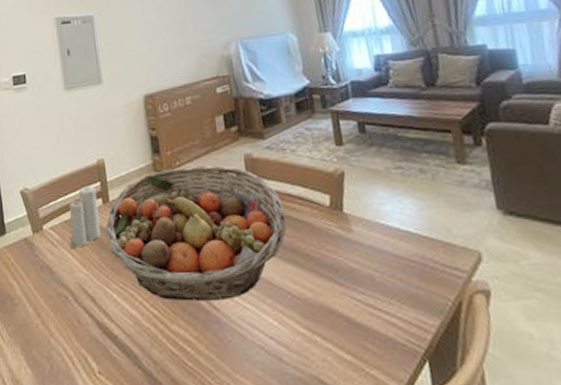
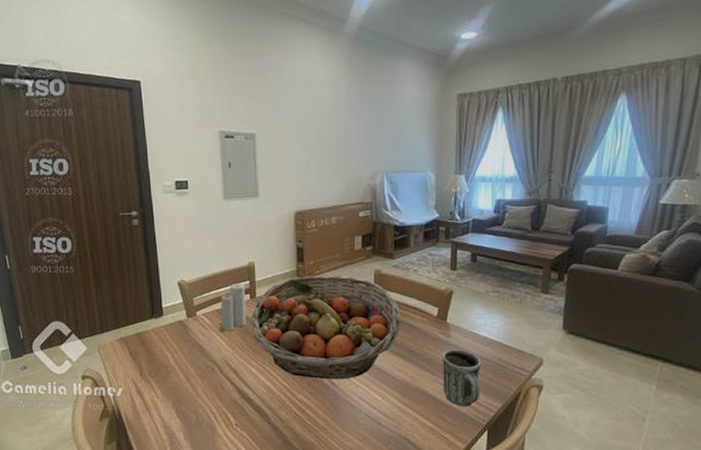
mug: none [346,248,408,328] -> present [442,349,481,406]

